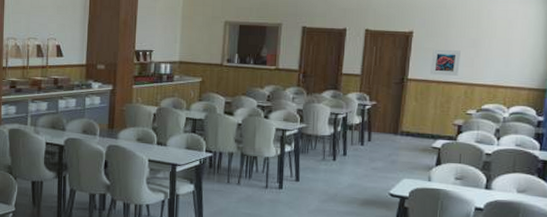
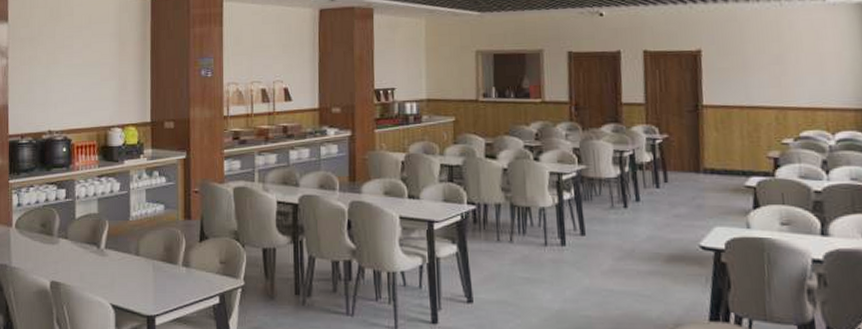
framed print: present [430,49,461,76] -> none [728,68,764,100]

